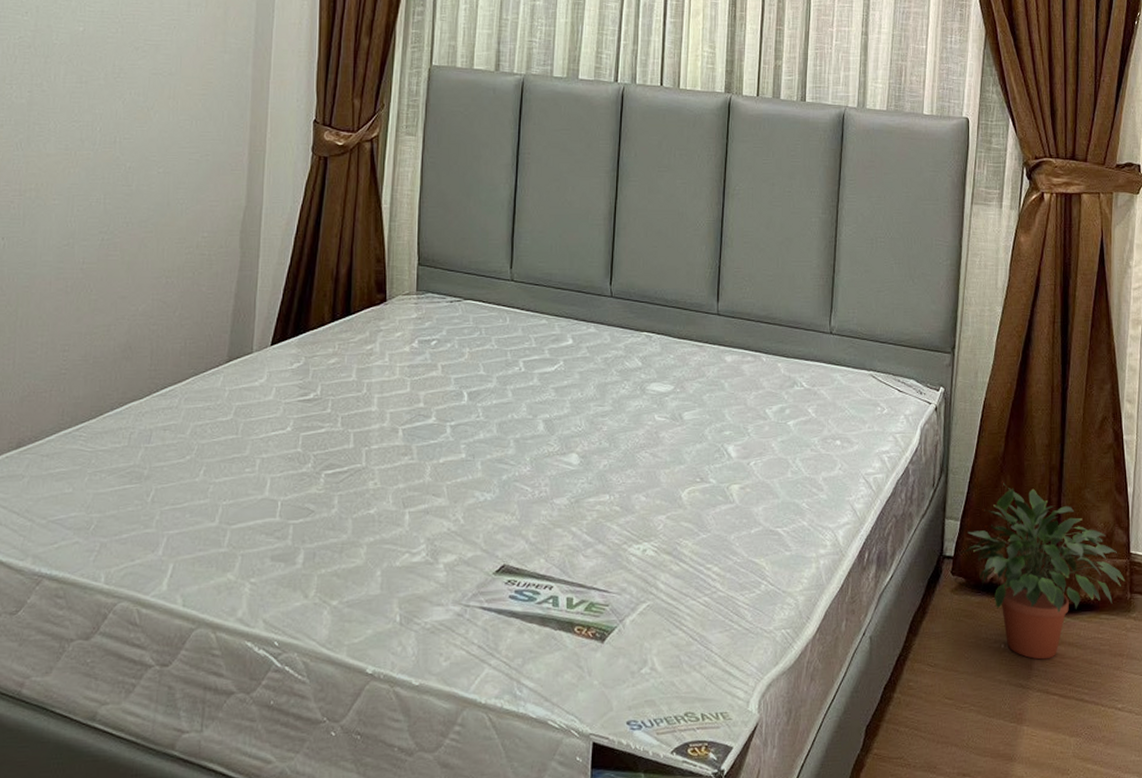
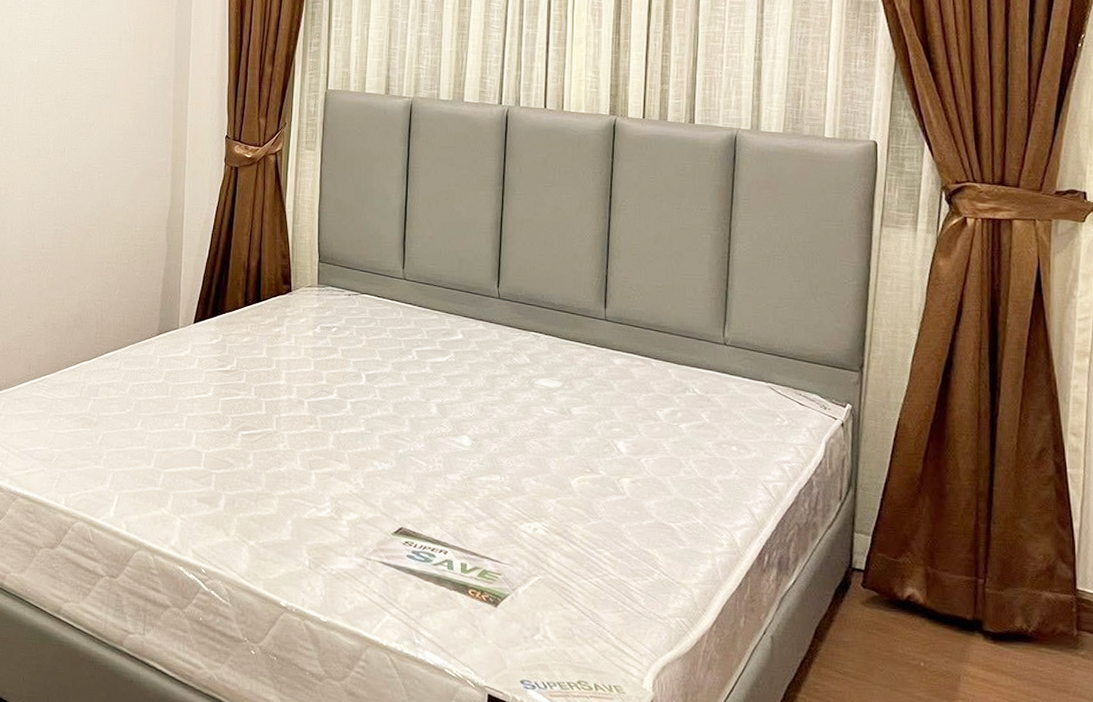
potted plant: present [959,483,1124,660] -> none [871,504,1070,684]

